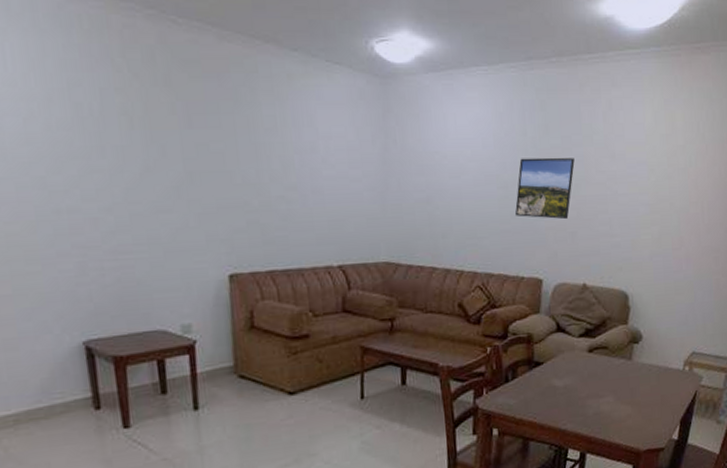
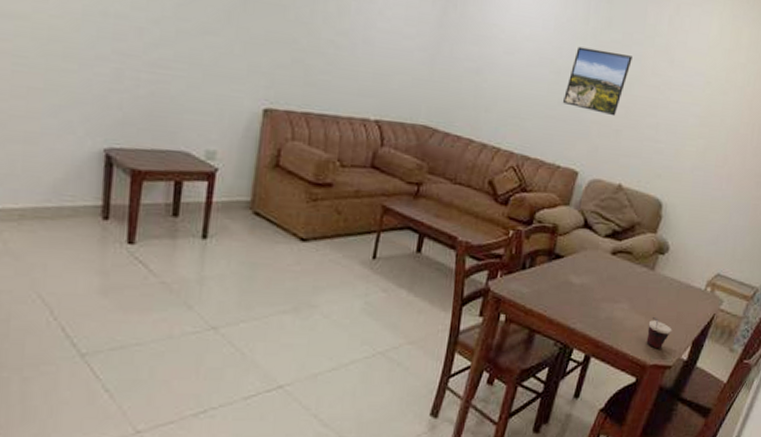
cup: none [635,404,659,434] -> present [646,317,672,348]

